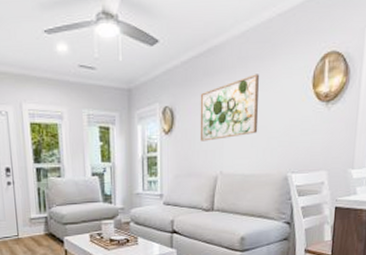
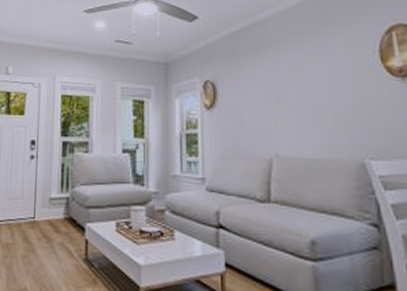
wall art: present [200,74,259,142] -> none [245,47,319,119]

